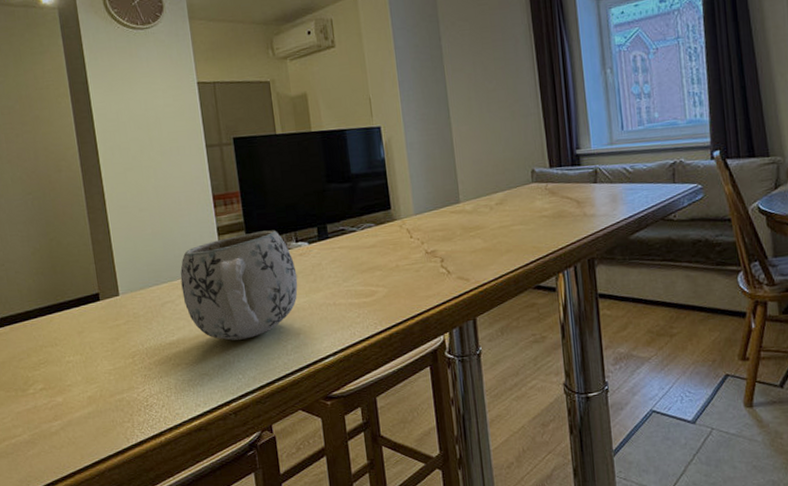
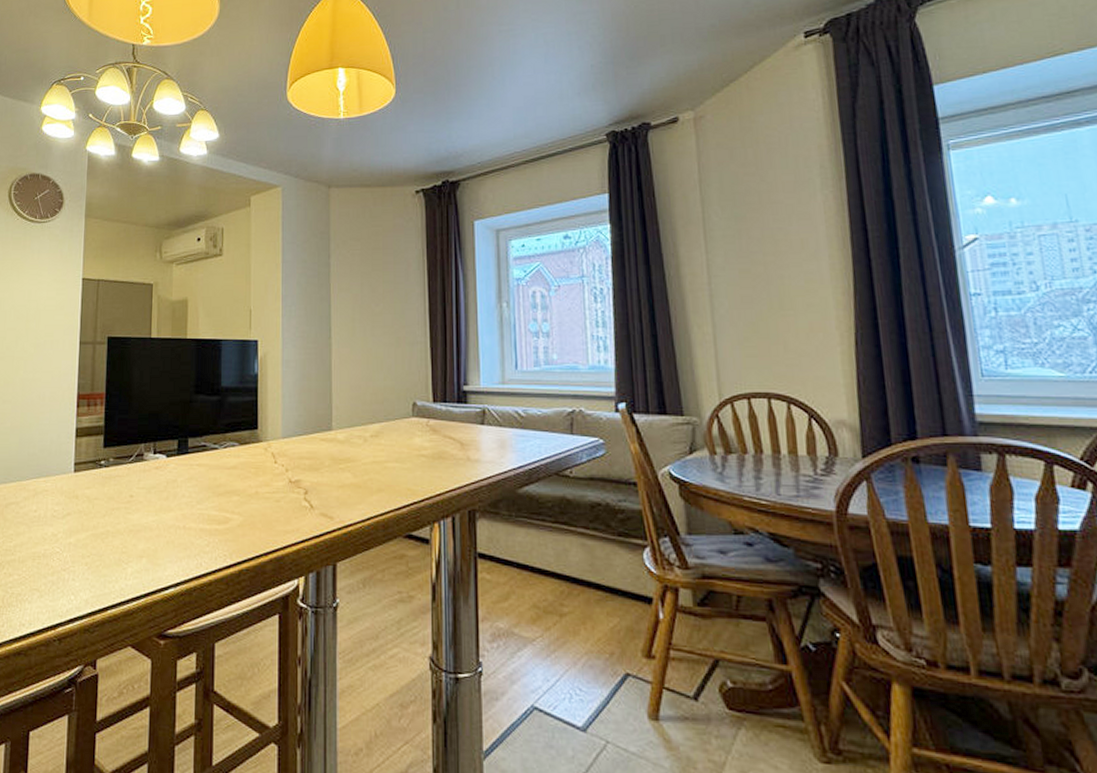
mug: present [180,230,298,341] -> none [28,437,150,555]

